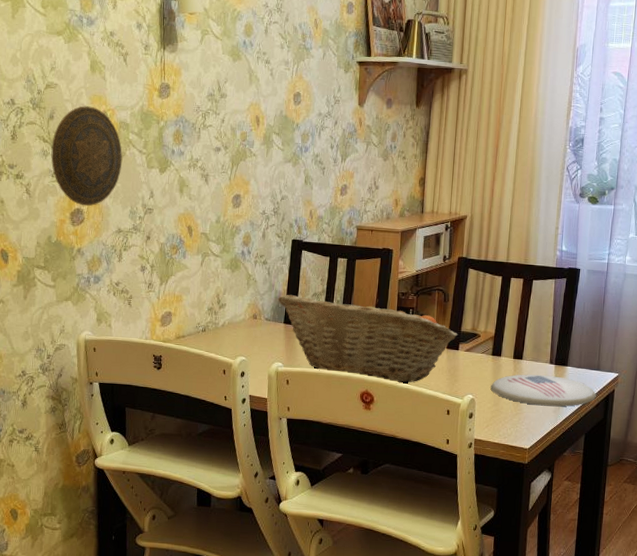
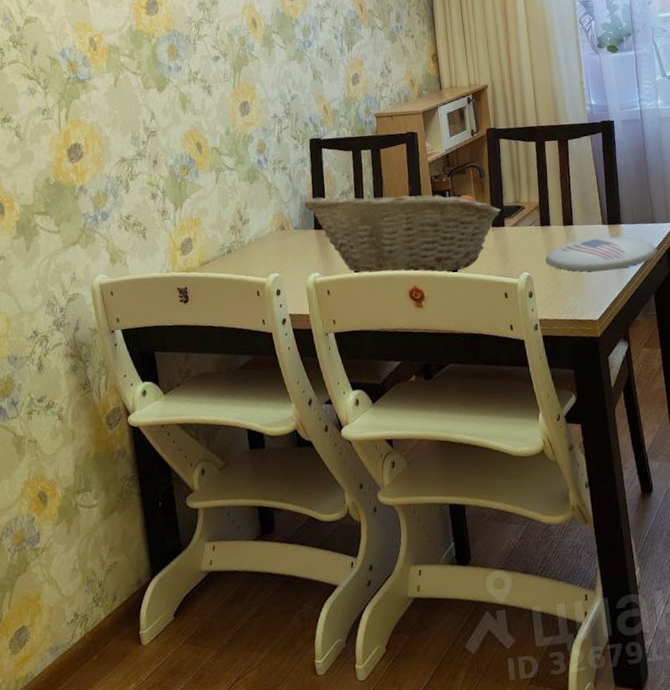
decorative plate: present [51,105,122,207] -> none [38,35,117,140]

